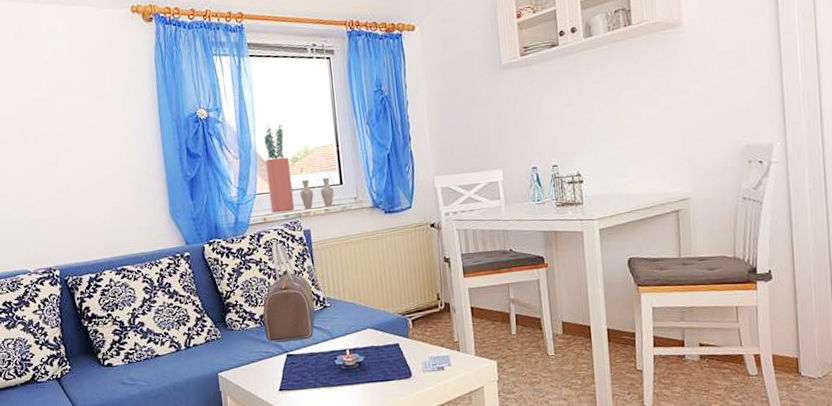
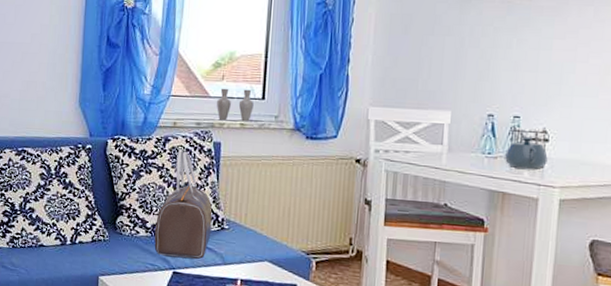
vase: present [264,123,295,213] -> none [183,22,212,120]
teapot: none [551,181,585,210] -> present [505,136,548,170]

